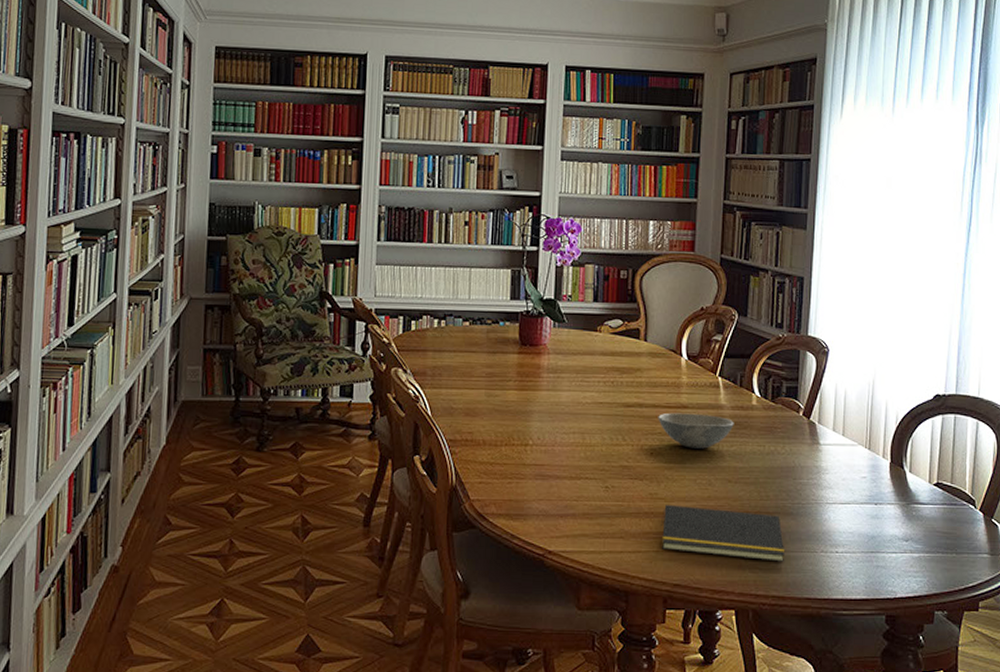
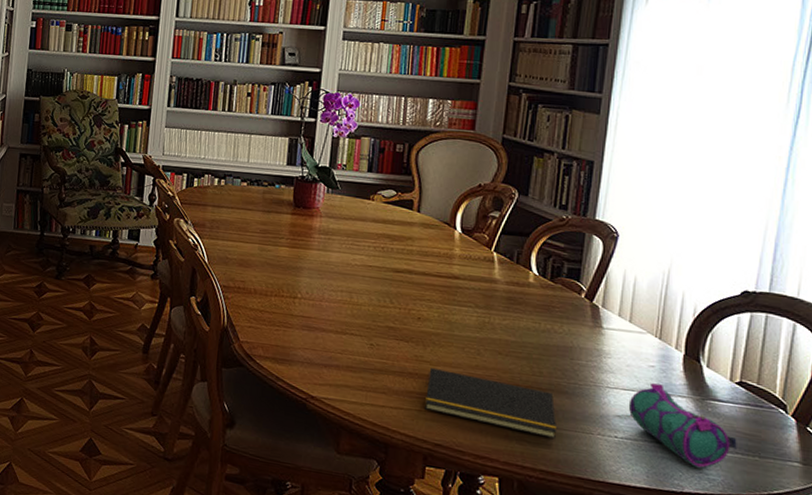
soup bowl: present [658,412,734,449] -> none [427,282,508,320]
pencil case: none [846,494,938,572] -> present [628,383,737,469]

